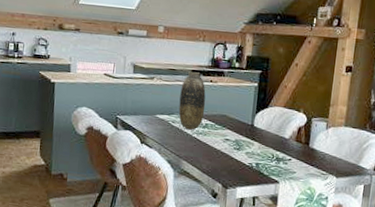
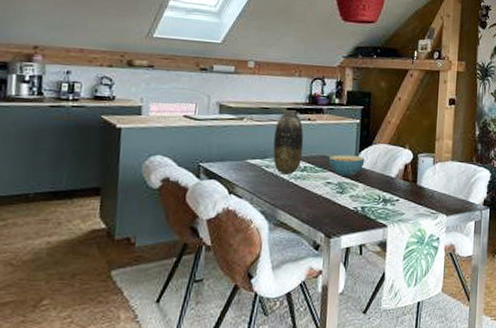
cereal bowl: none [228,115,261,136] -> present [329,155,365,178]

